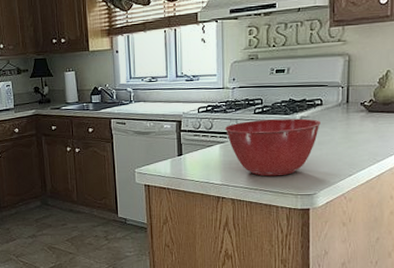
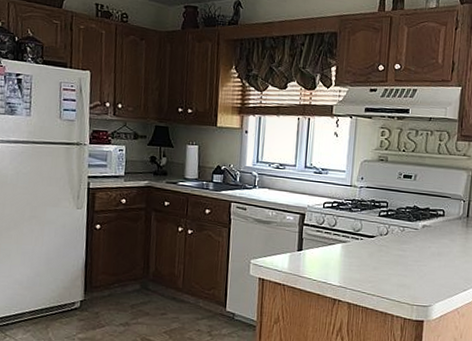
mixing bowl: present [224,118,320,177] -> none [348,223,441,284]

